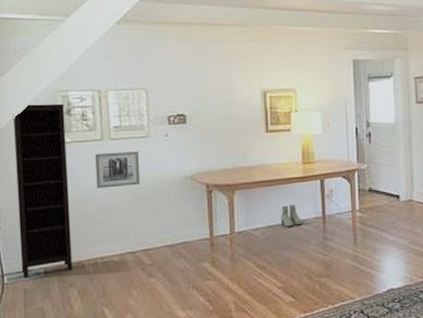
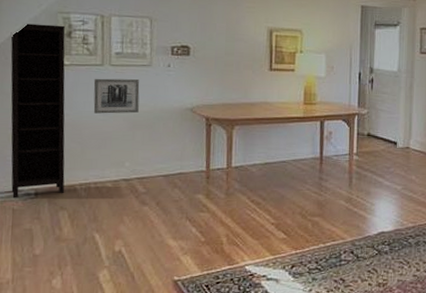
boots: present [280,205,302,227] -> none [278,144,300,165]

